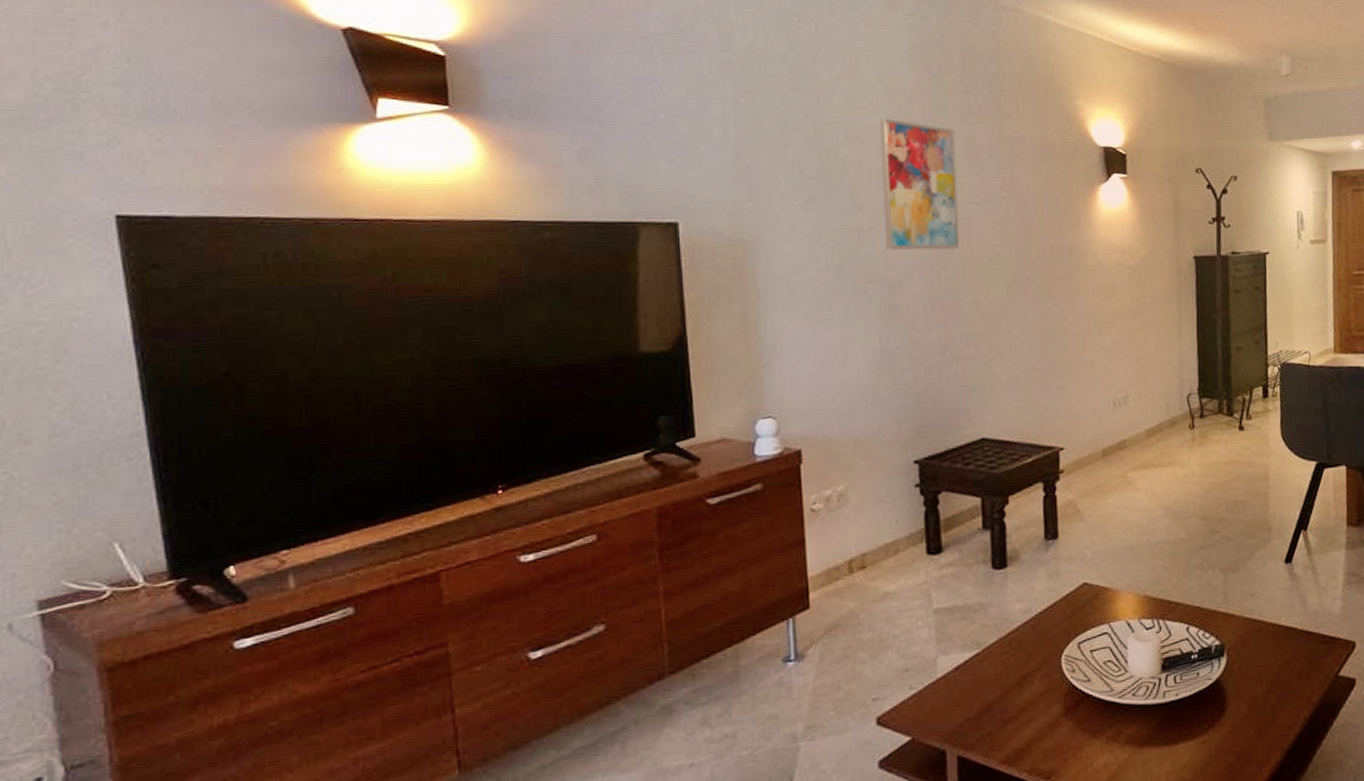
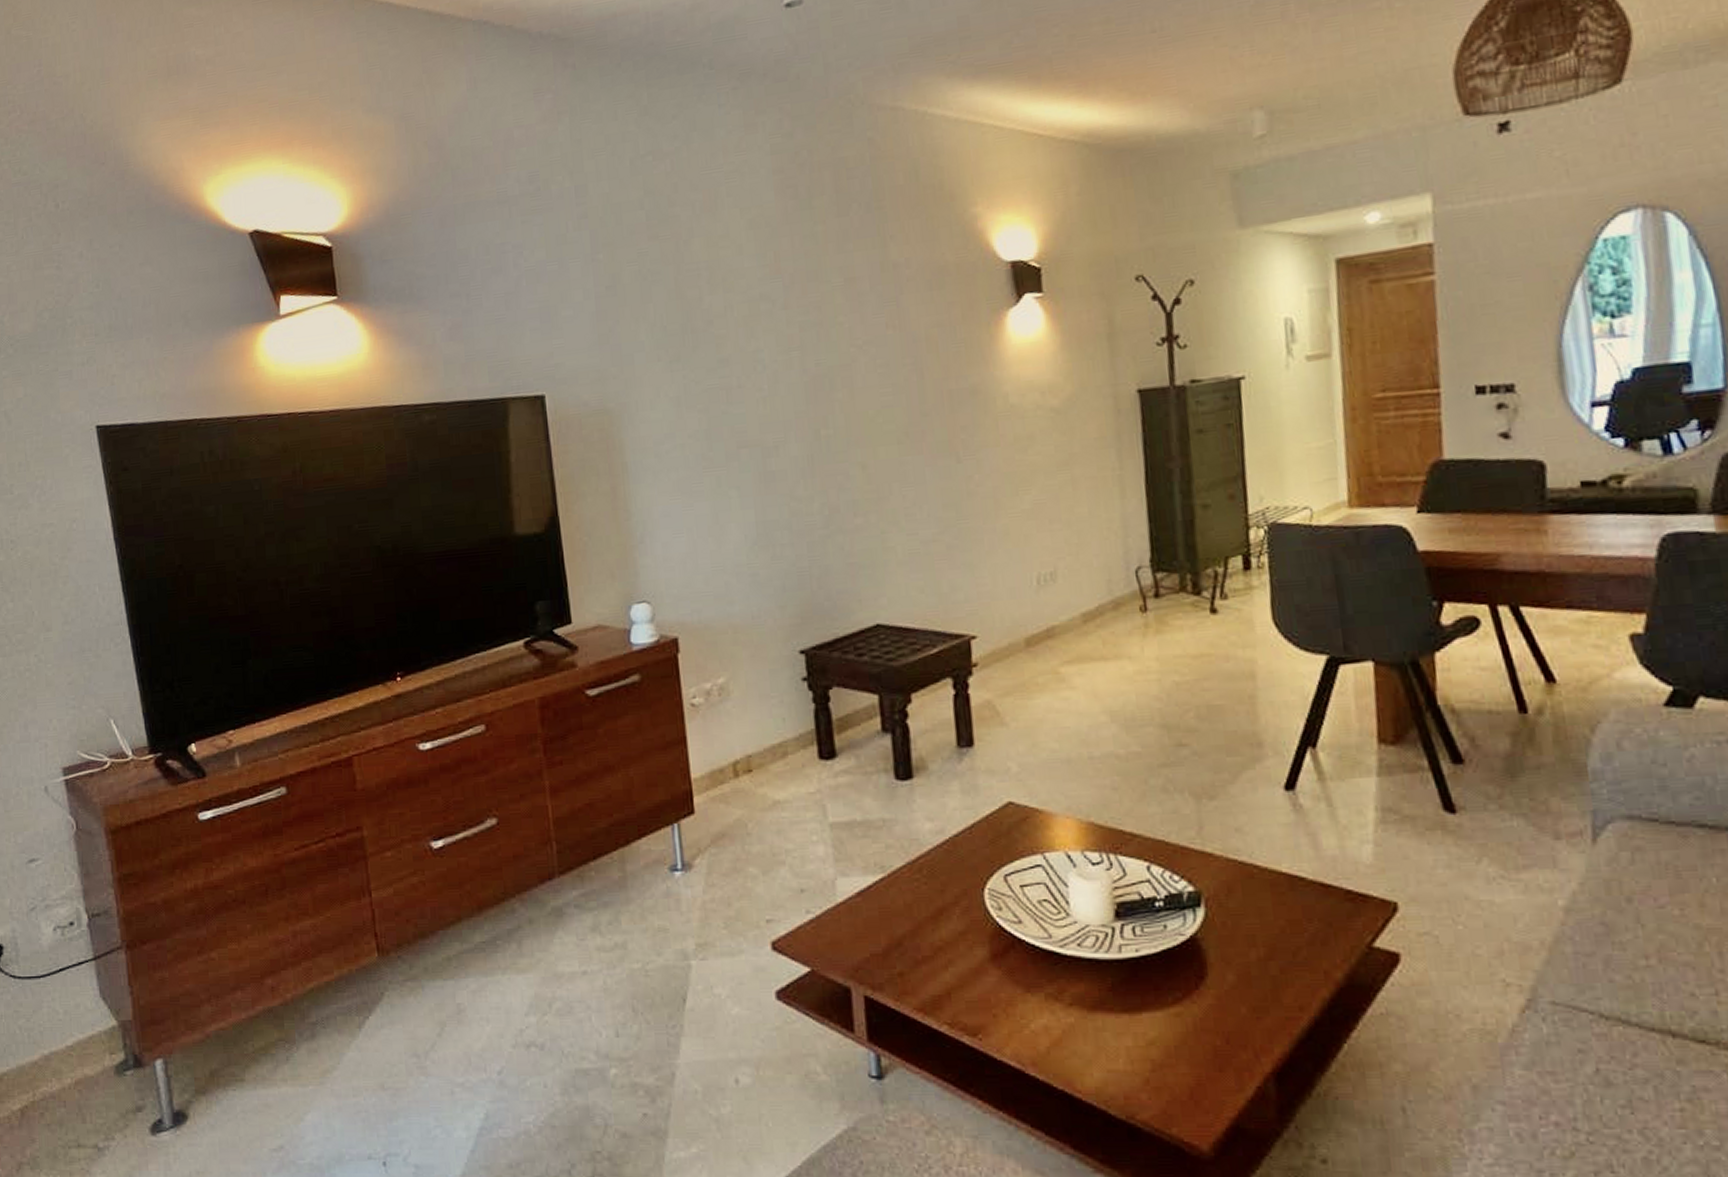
wall art: present [879,118,960,250] -> none [744,257,841,409]

